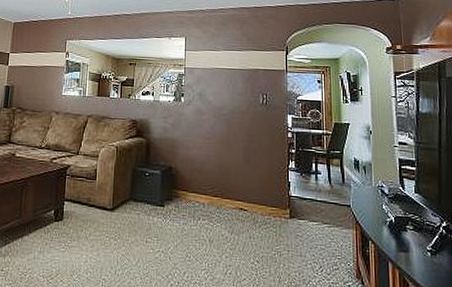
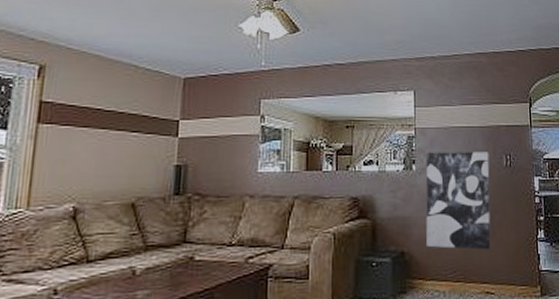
wall art: none [190,88,247,173] -> present [426,152,491,250]

